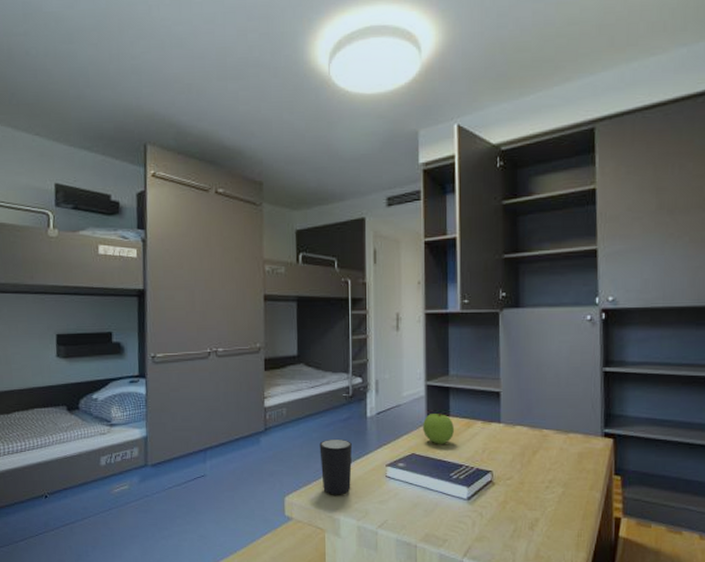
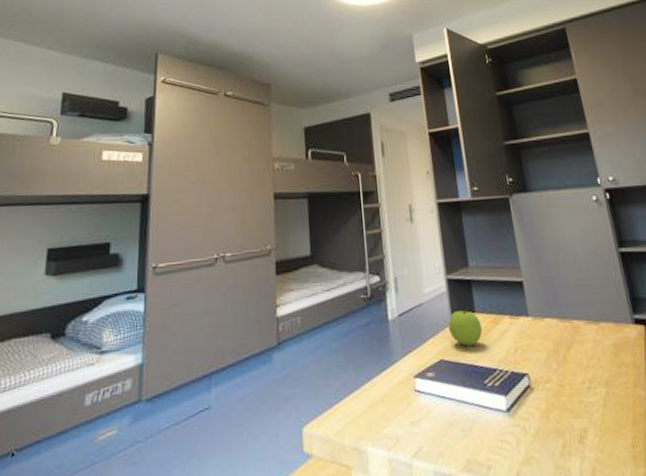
mug: present [319,438,353,495] -> none [339,348,378,420]

